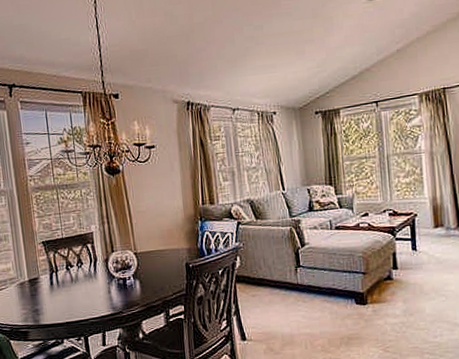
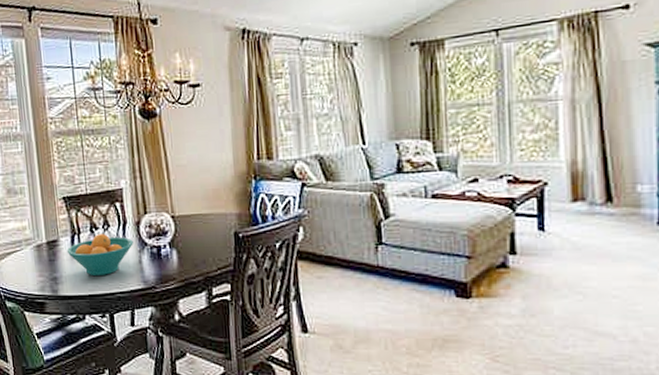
fruit bowl: none [46,270,103,306] -> present [66,233,133,275]

